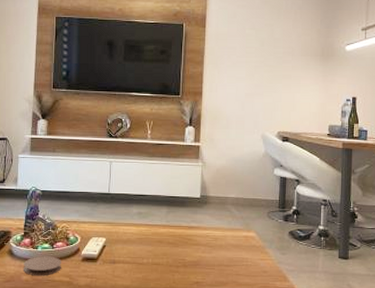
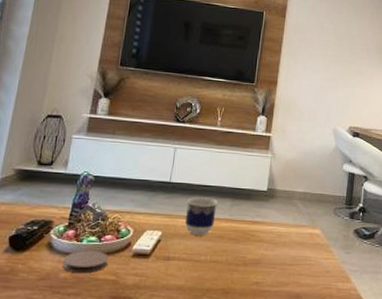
cup: none [126,205,154,241] -> present [185,196,217,236]

